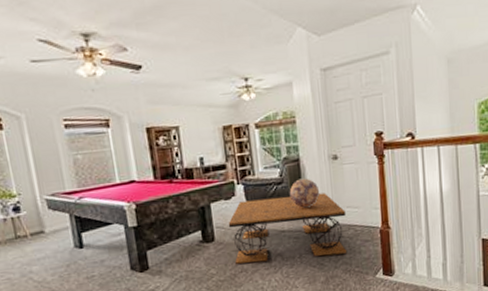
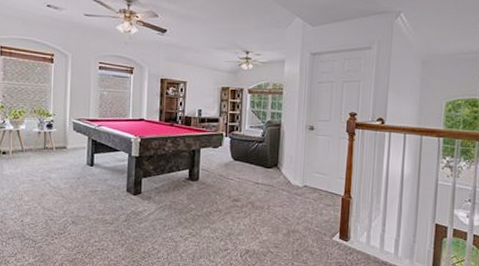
coffee table: present [228,193,348,264] -> none [212,151,314,213]
decorative globe: present [289,178,320,208] -> none [267,141,294,167]

